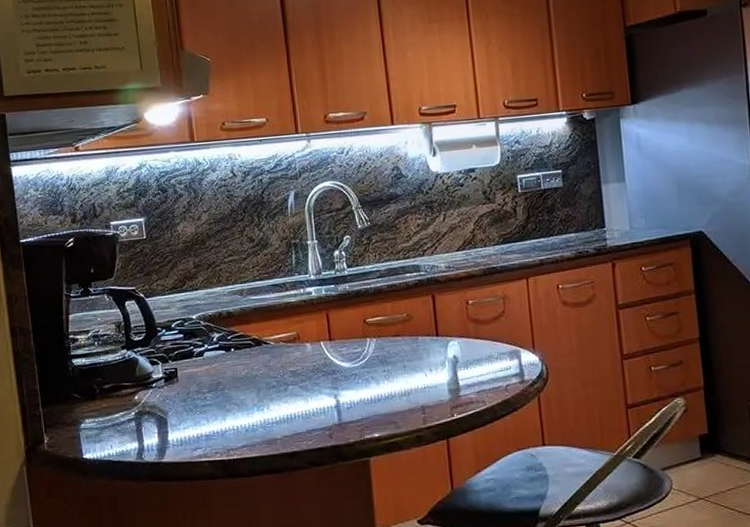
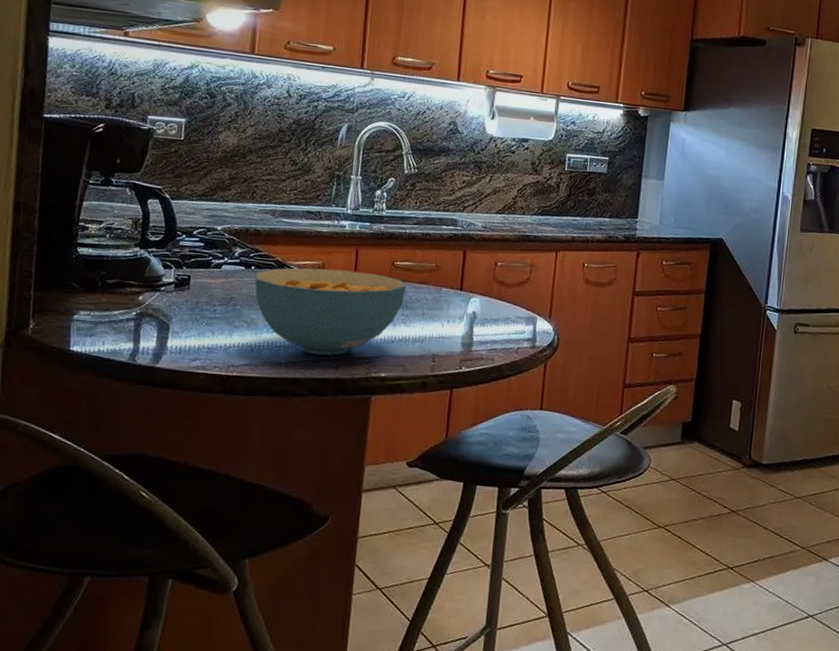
cereal bowl: none [235,334,383,425] -> present [254,267,406,356]

